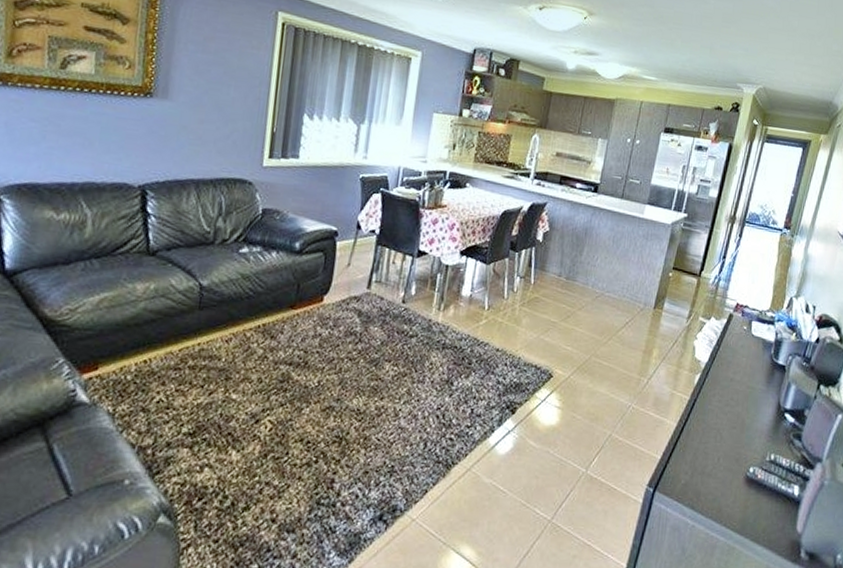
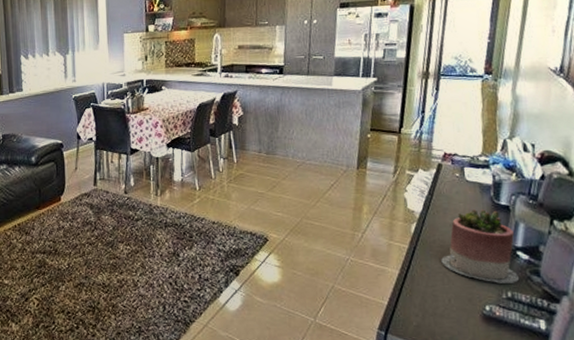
succulent planter: none [717,366,786,446] -> present [441,209,520,283]

